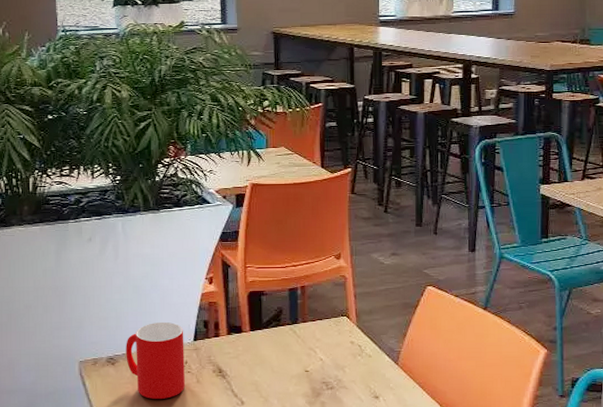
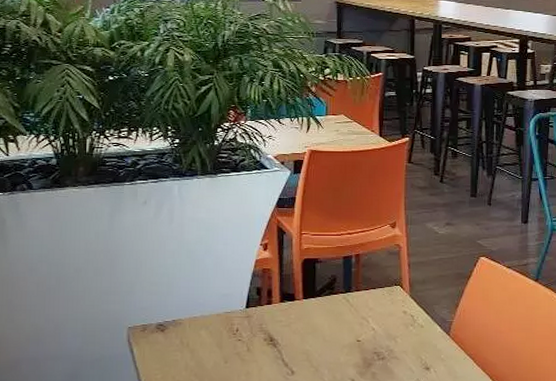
cup: present [126,322,185,399] -> none [176,289,236,367]

